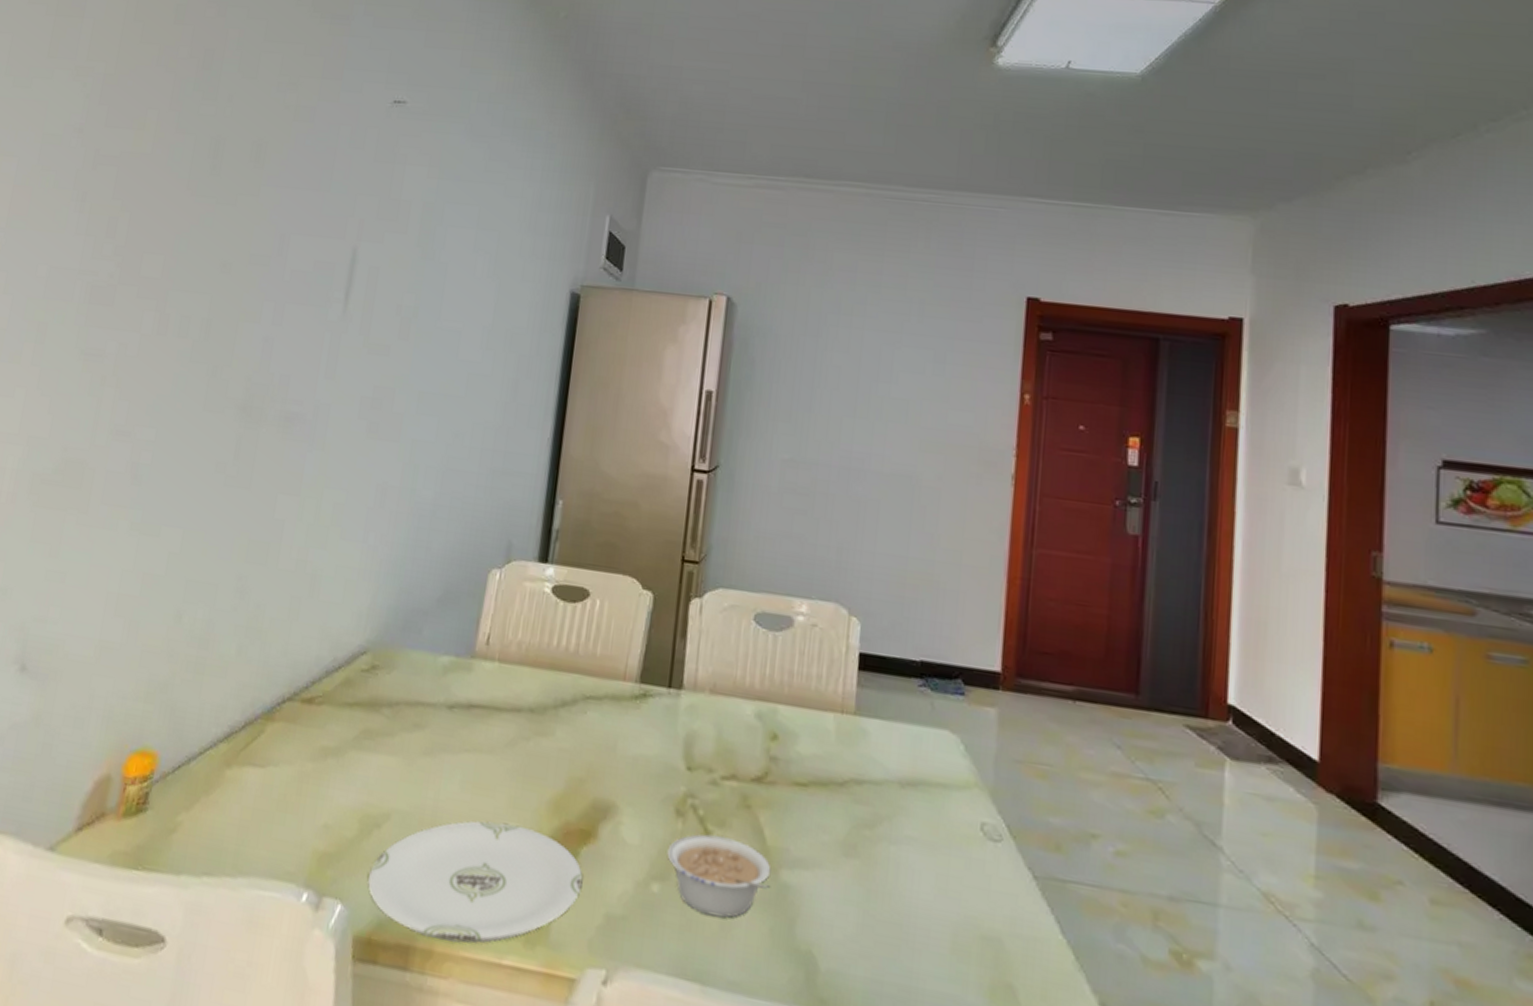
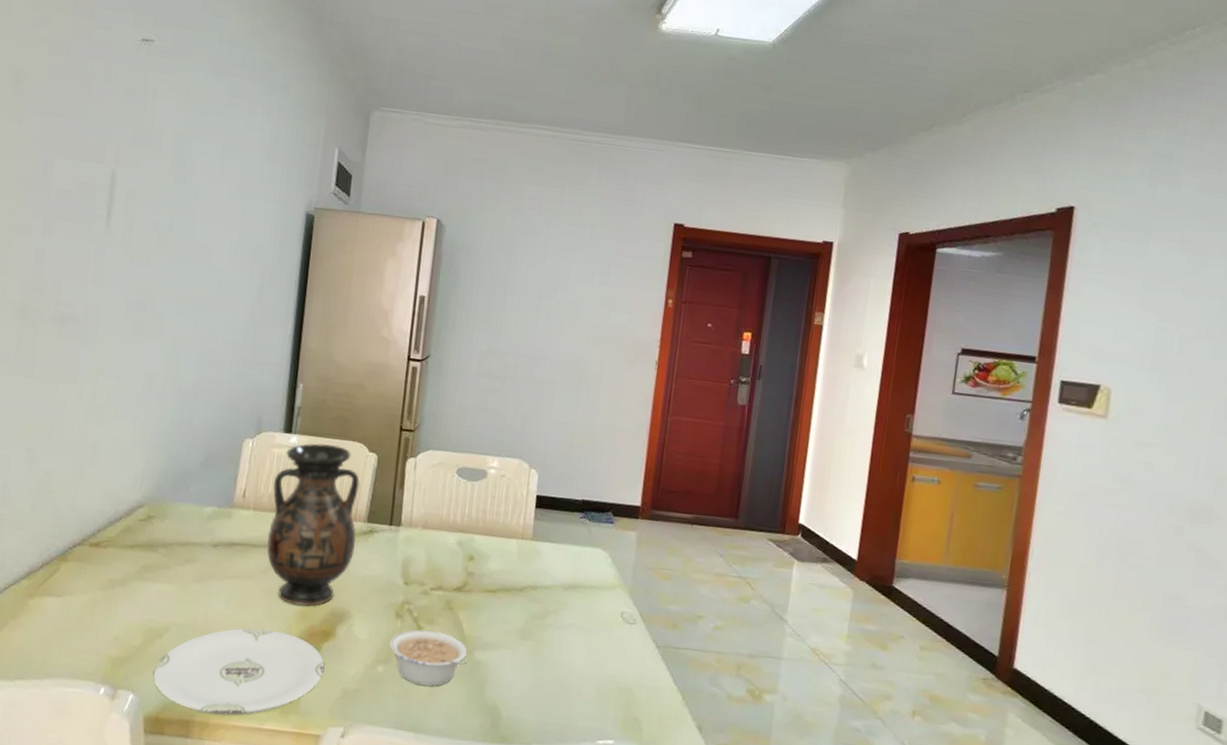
vase: none [513,576,632,796] -> present [267,443,360,607]

